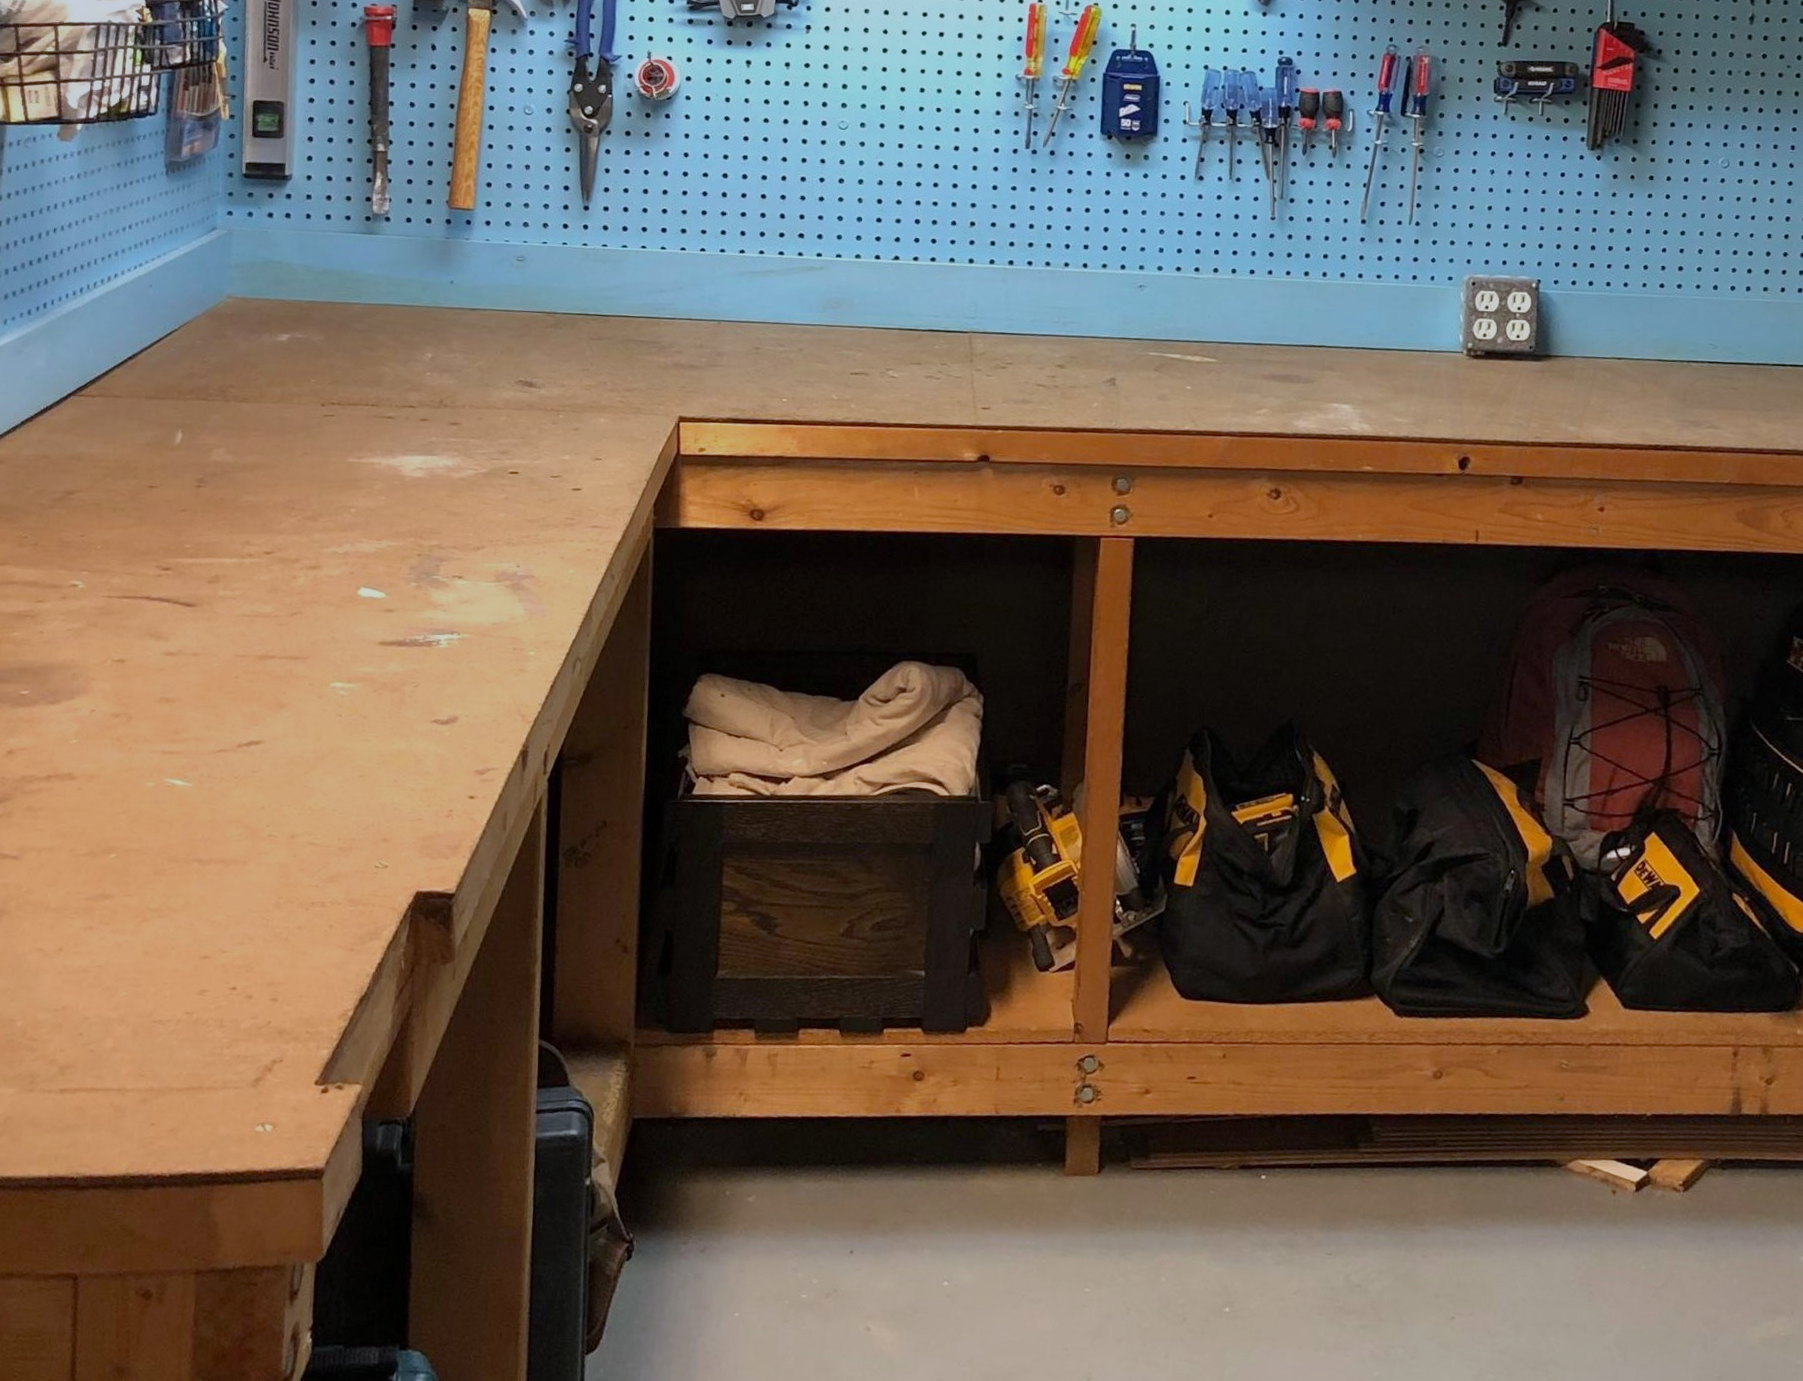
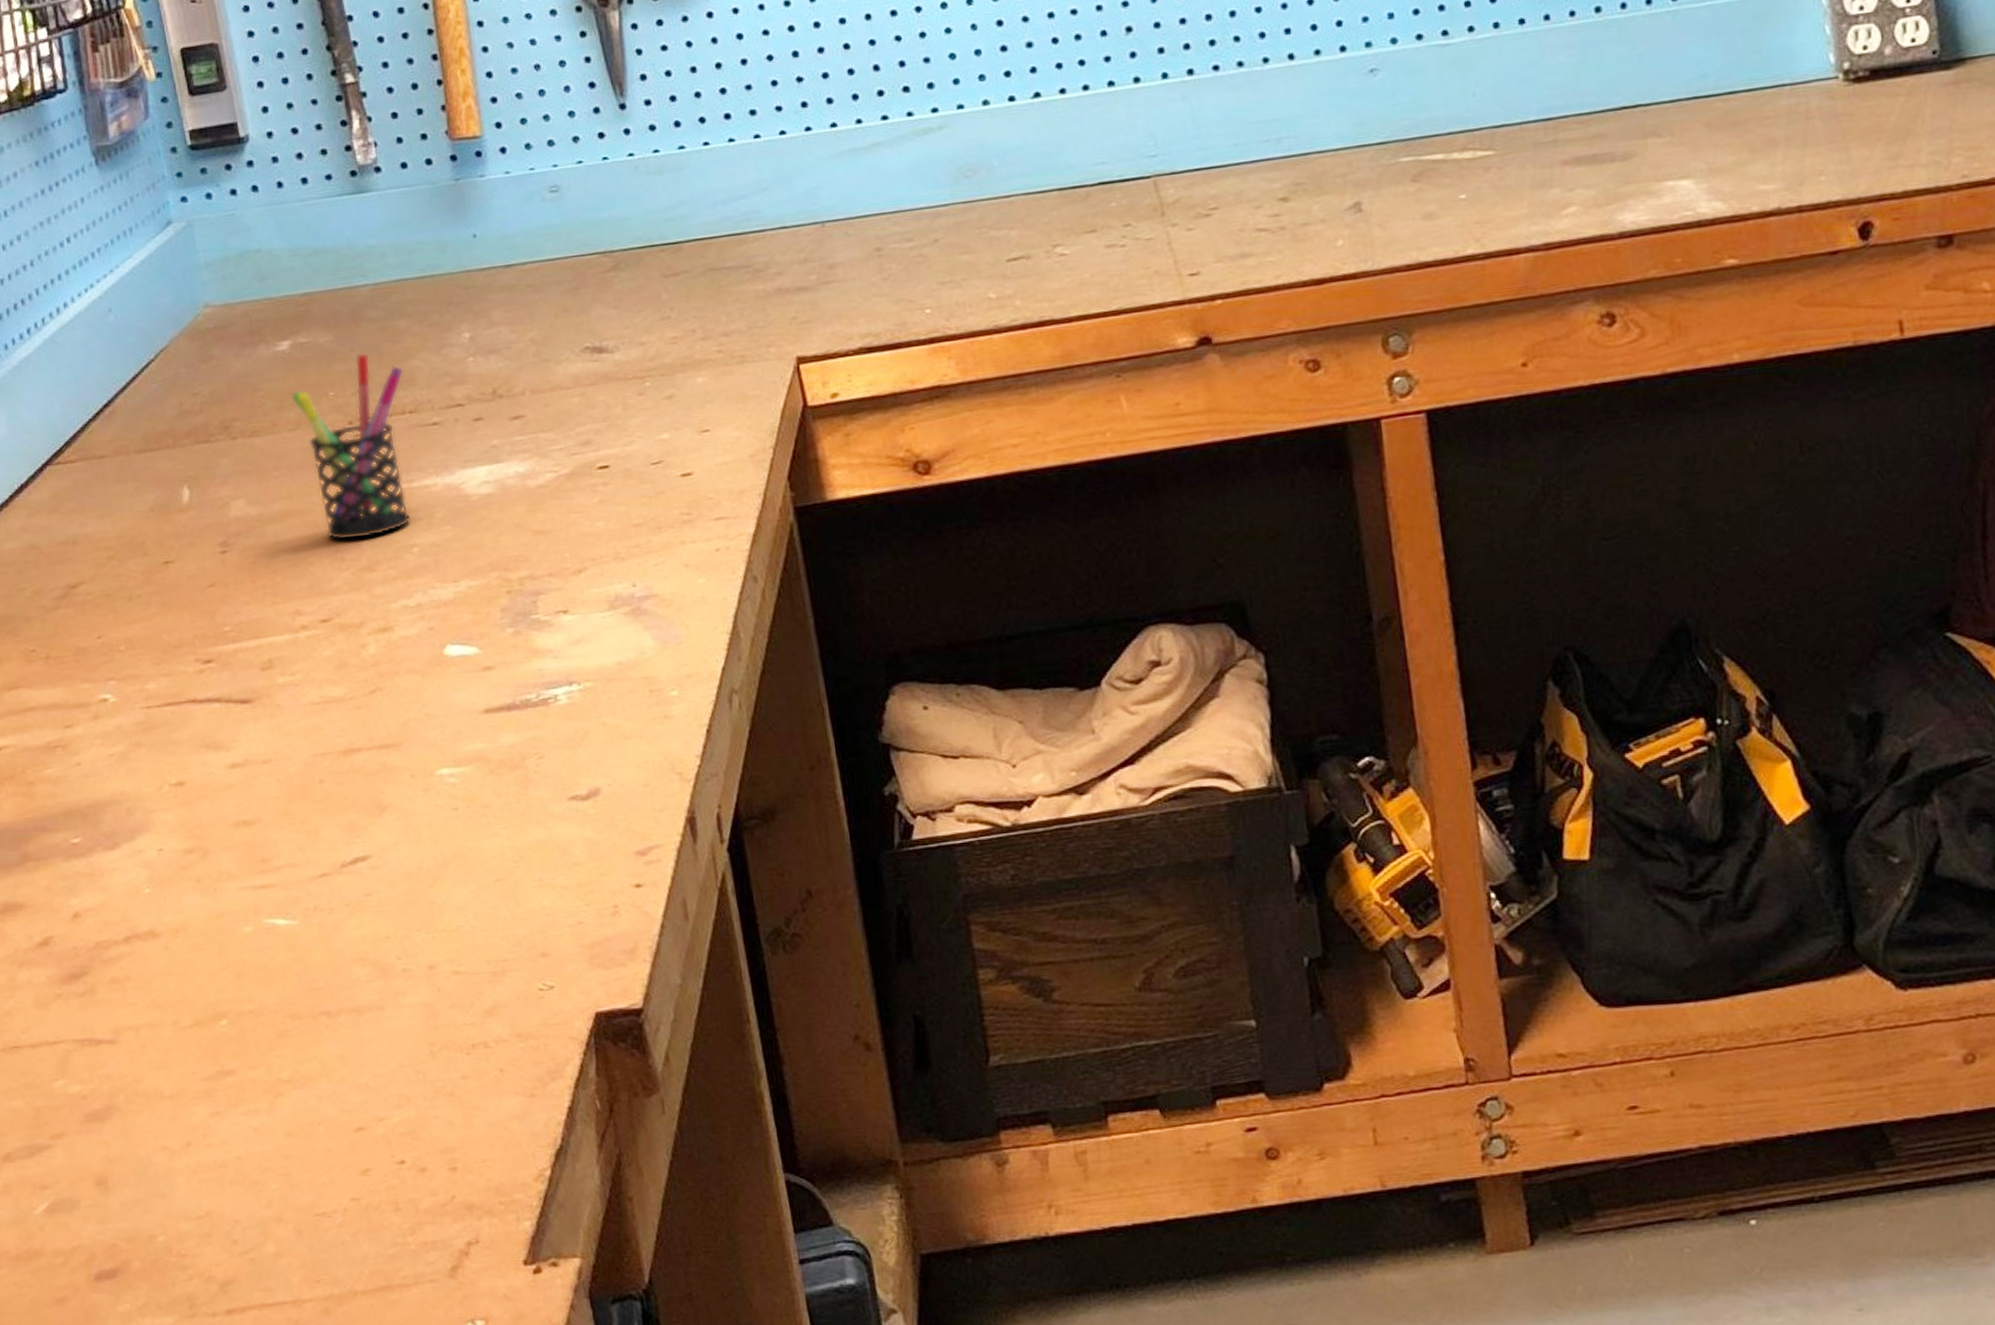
pen holder: none [281,353,374,495] -> present [291,352,410,541]

